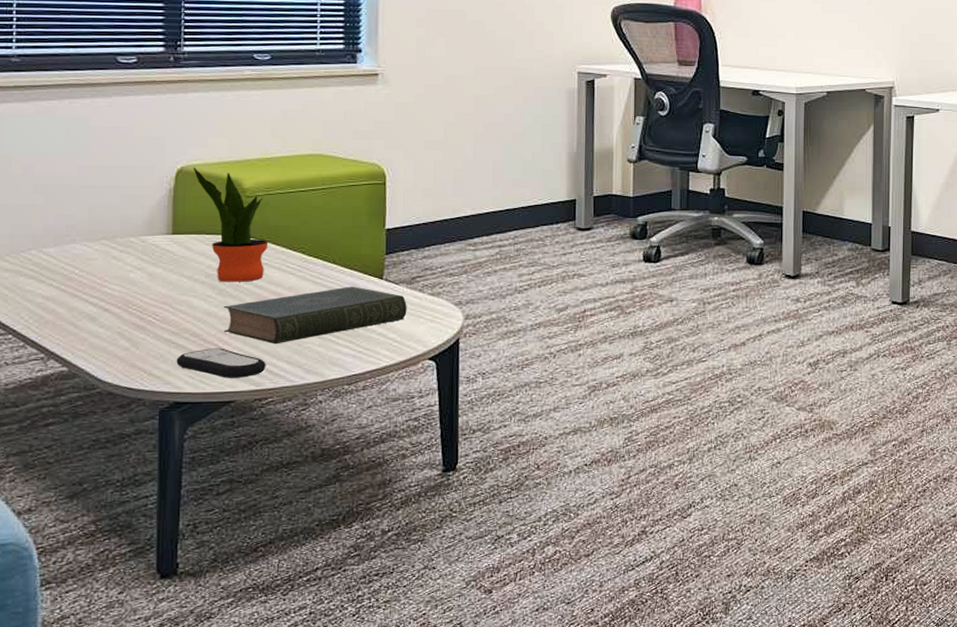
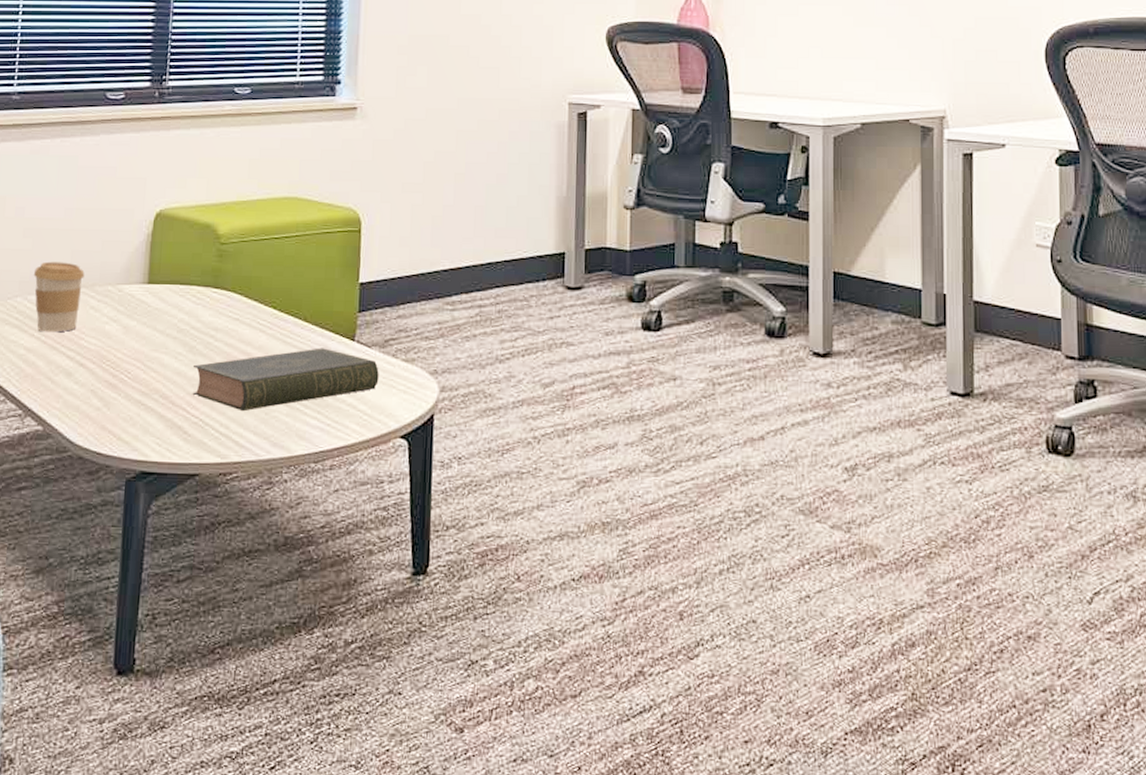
coffee cup: none [47,216,104,282] -> present [33,261,85,333]
remote control: present [176,348,266,378] -> none [144,412,233,448]
potted plant: present [193,168,269,282] -> none [171,211,241,339]

